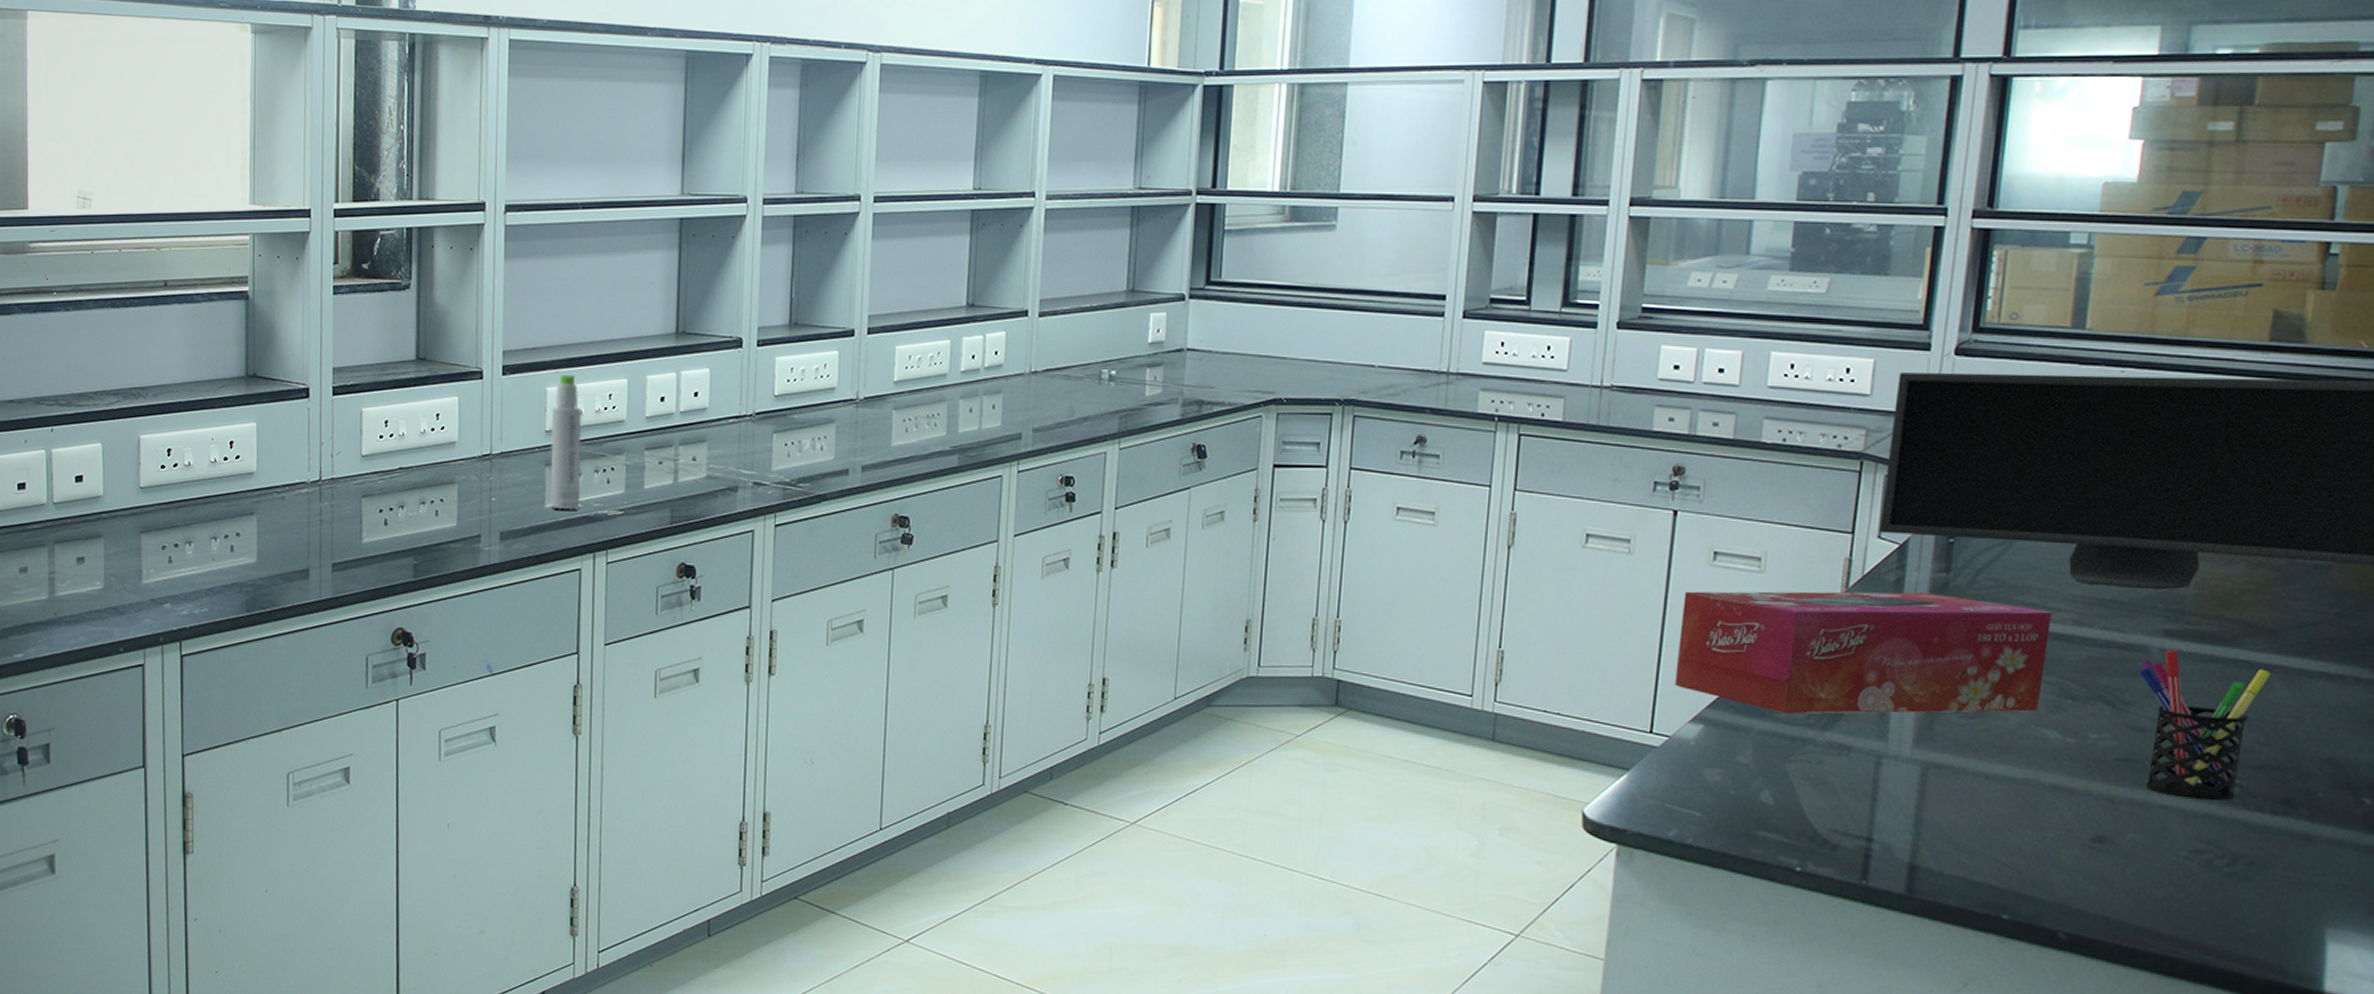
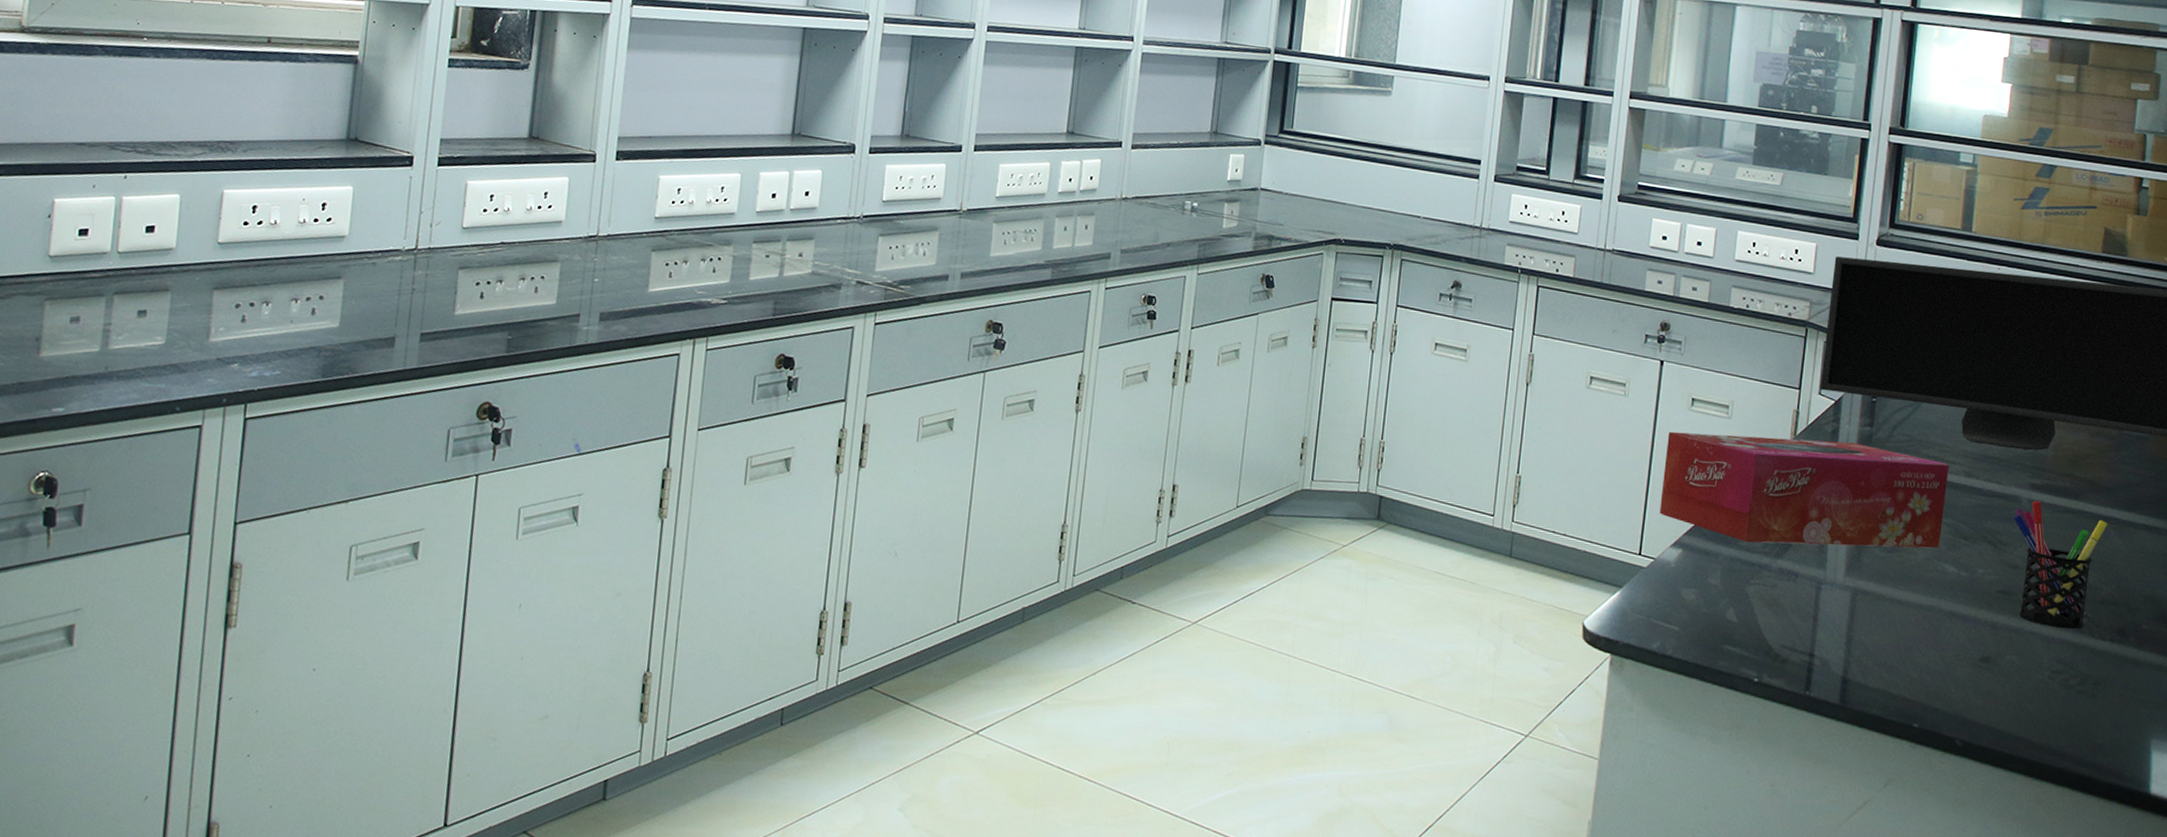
bottle: present [549,374,582,510] -> none [653,164,693,296]

